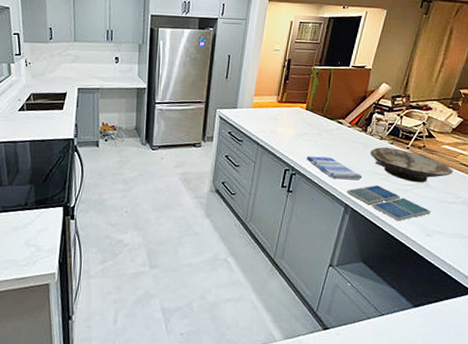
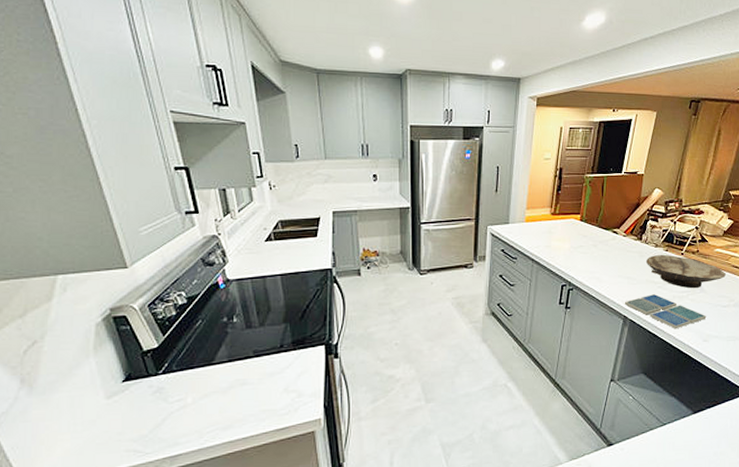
dish towel: present [306,156,362,180] -> none [583,269,639,291]

